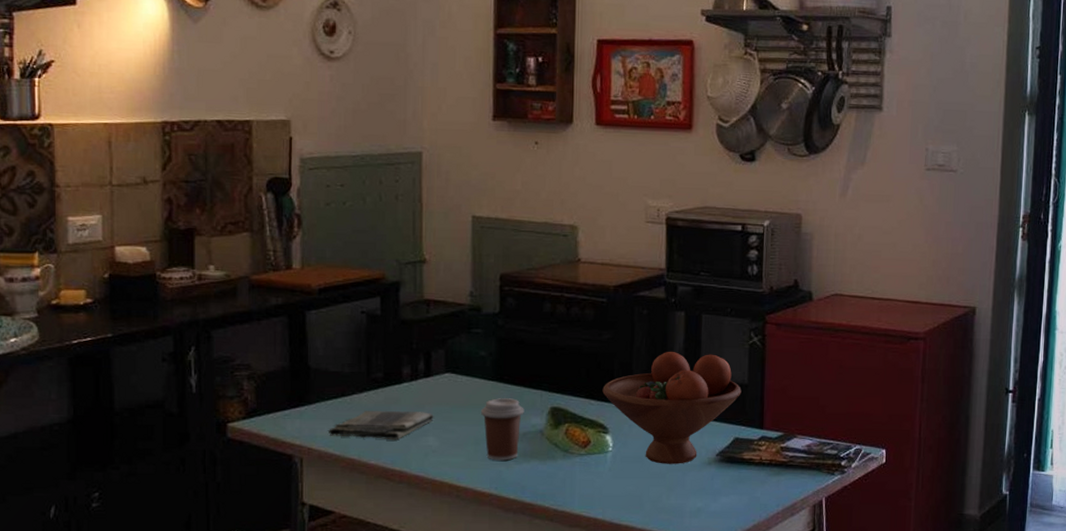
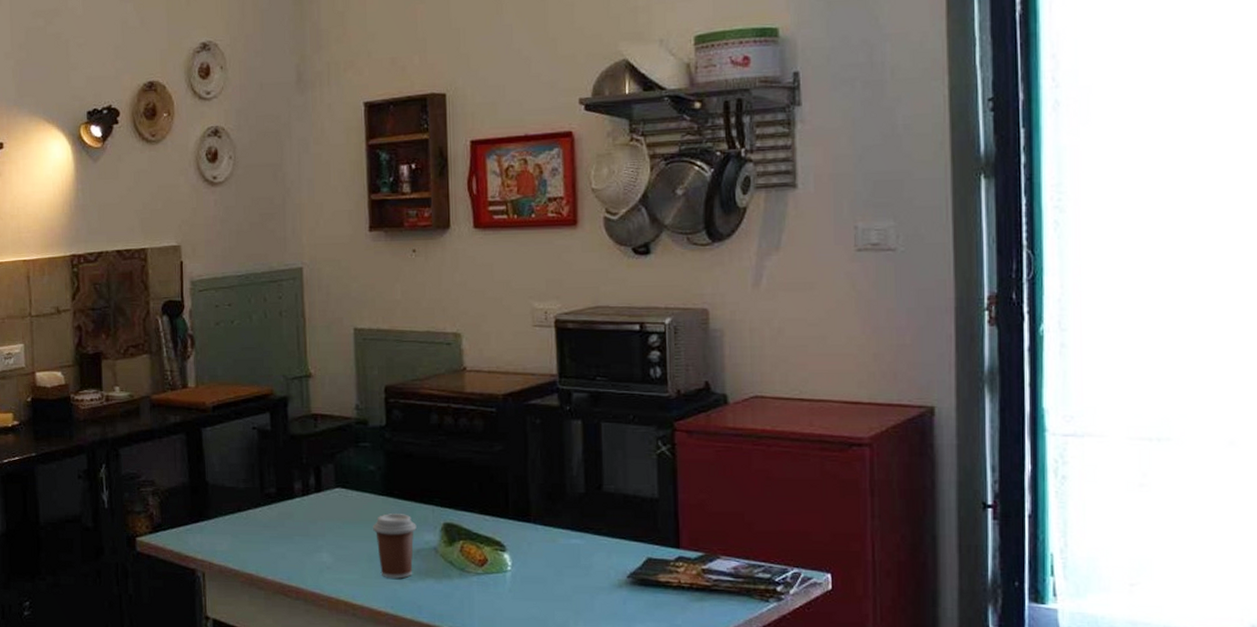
dish towel: present [327,411,434,441] -> none [226,526,327,556]
fruit bowl: present [602,352,742,464] -> none [497,464,652,586]

